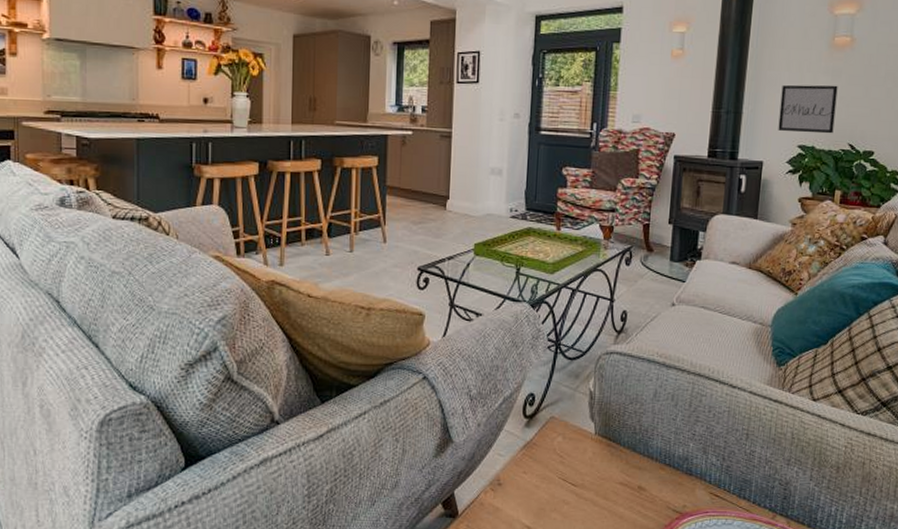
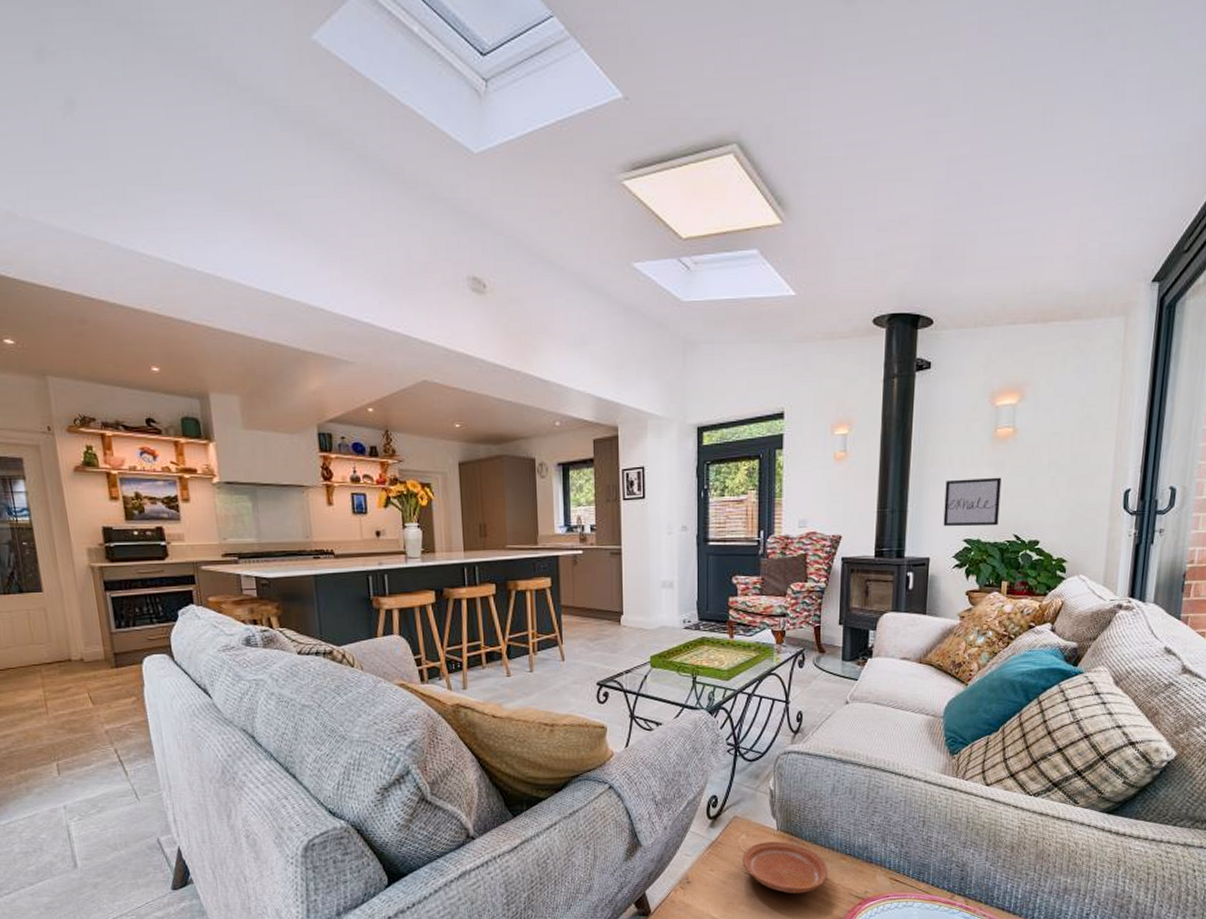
plate: none [557,446,646,503] -> present [742,841,828,894]

